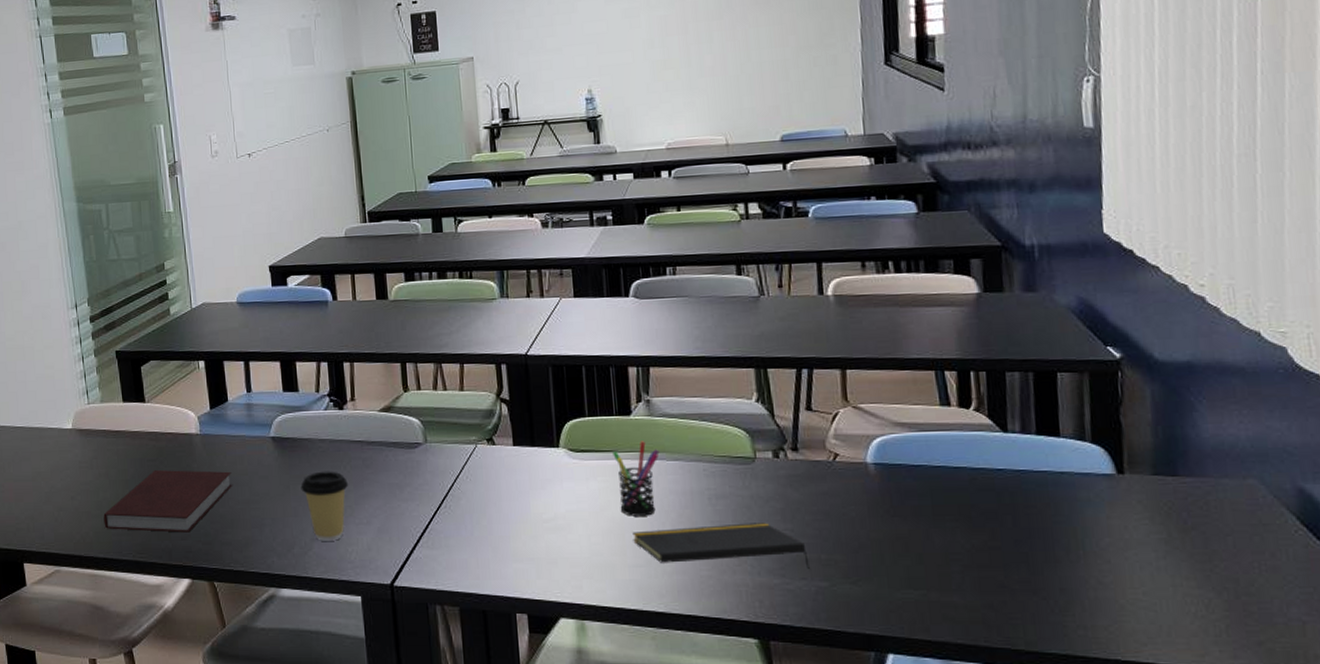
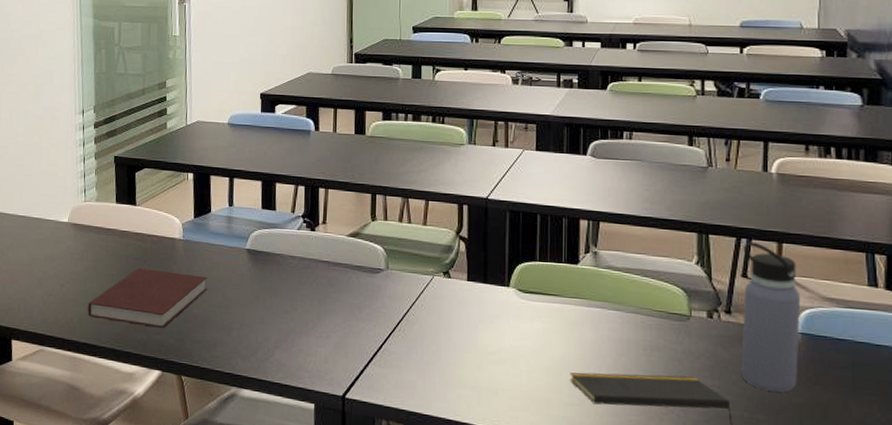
coffee cup: present [300,471,349,541] -> none [269,285,313,350]
pen holder: present [612,441,660,516] -> none [558,289,602,359]
water bottle: none [805,371,874,529] -> present [741,241,801,392]

